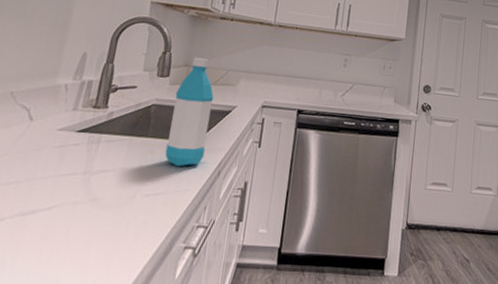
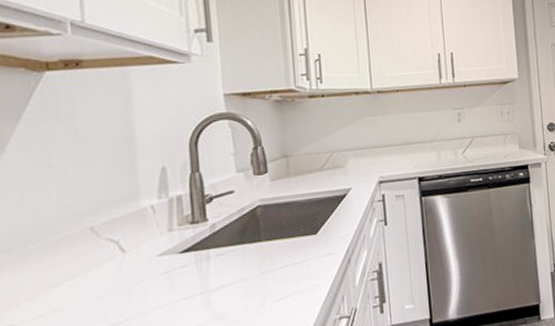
water bottle: present [165,57,214,167] -> none [279,144,328,265]

